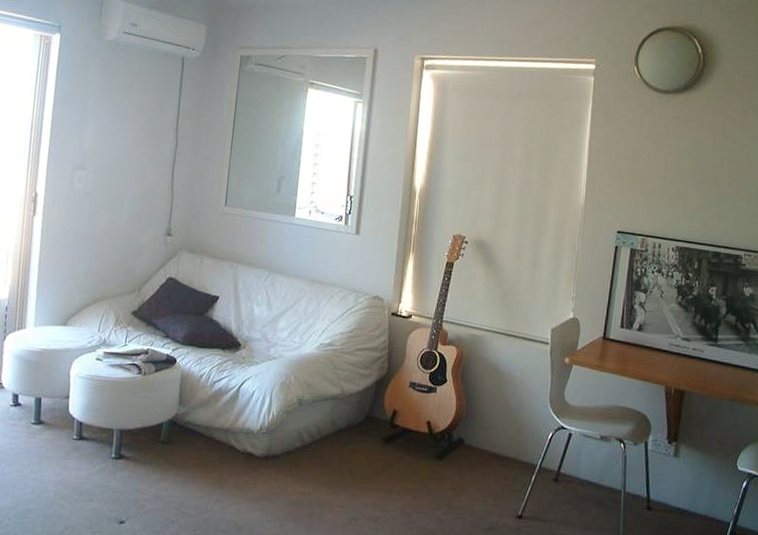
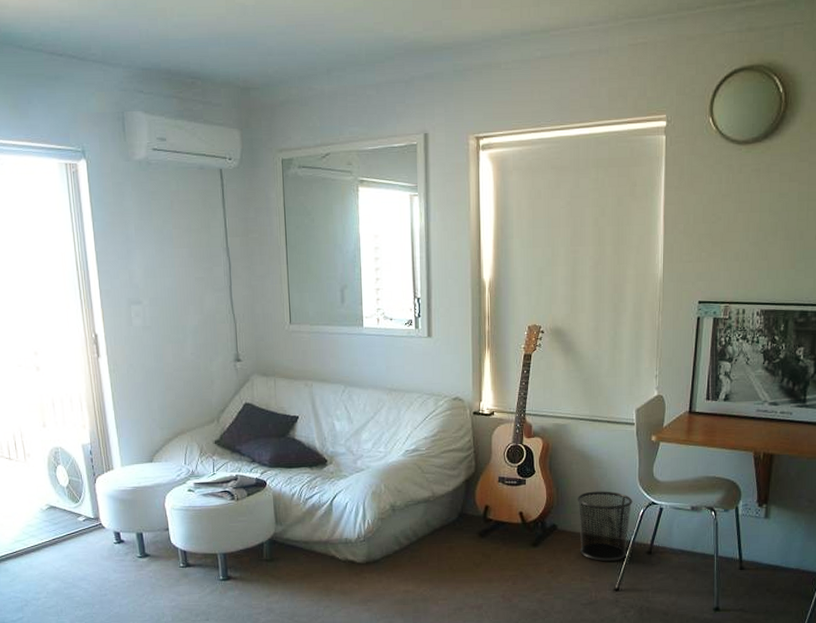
waste bin: none [485,407,543,485] -> present [577,491,633,561]

